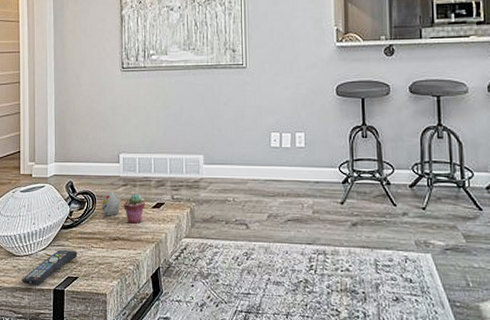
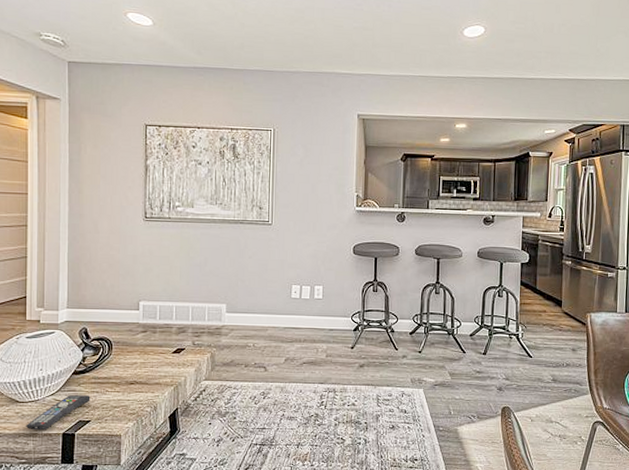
decorative egg: present [102,192,121,217] -> none [118,338,140,362]
potted succulent: present [124,193,146,224] -> none [142,340,166,368]

